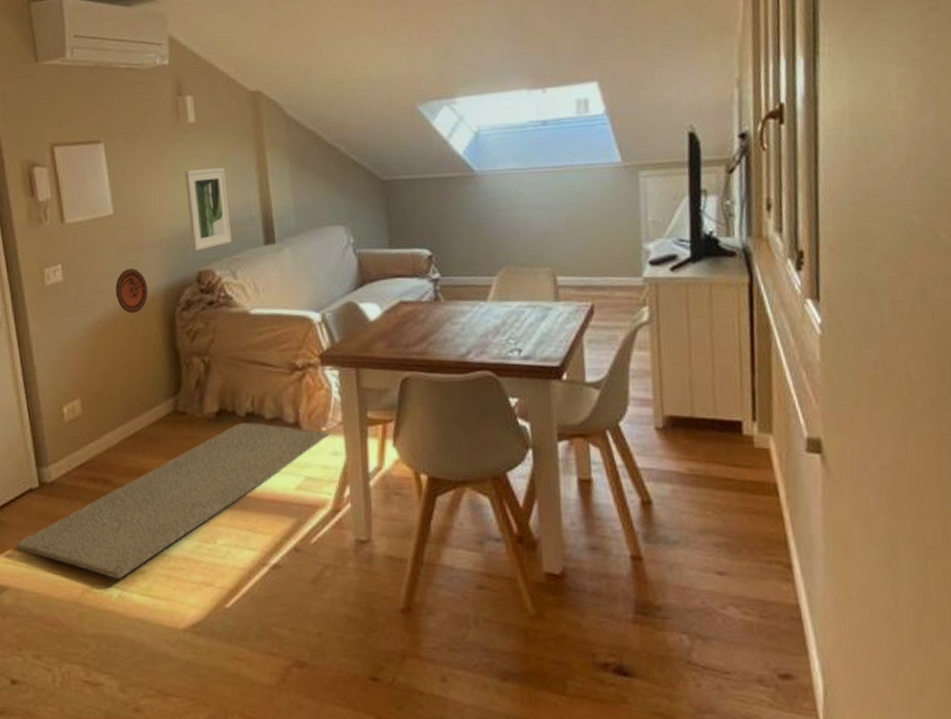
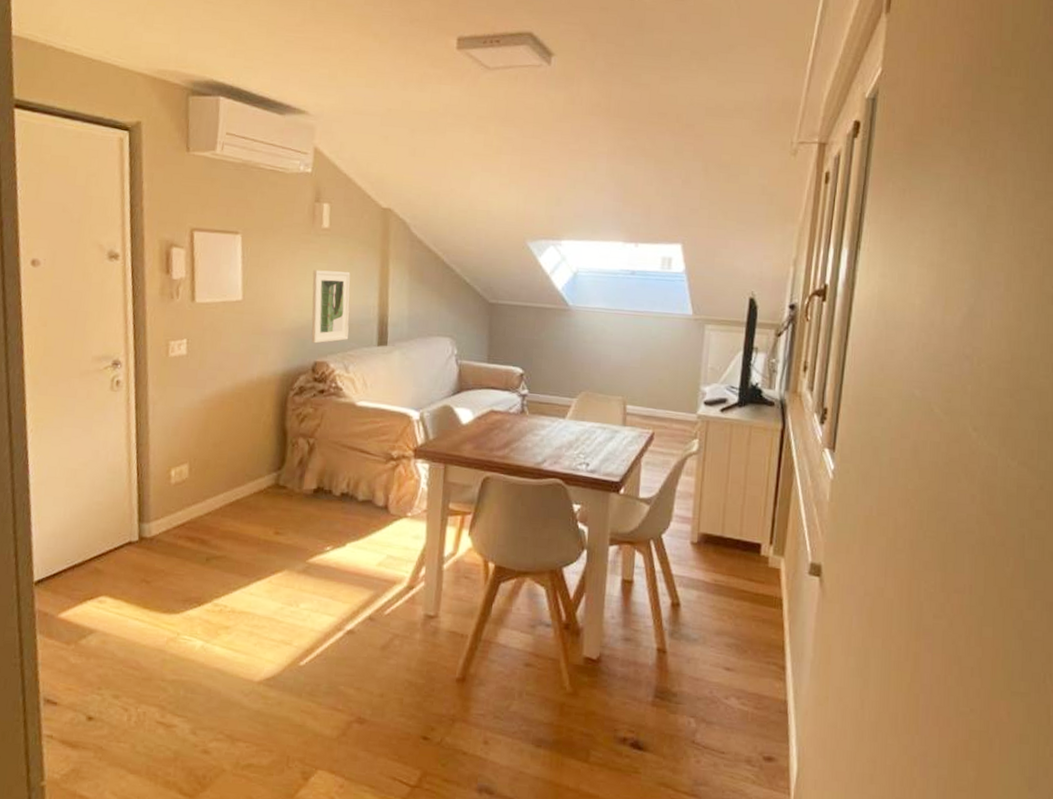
rug: present [16,423,330,579] -> none [109,501,414,632]
decorative plate: present [116,269,148,313] -> none [234,351,266,392]

